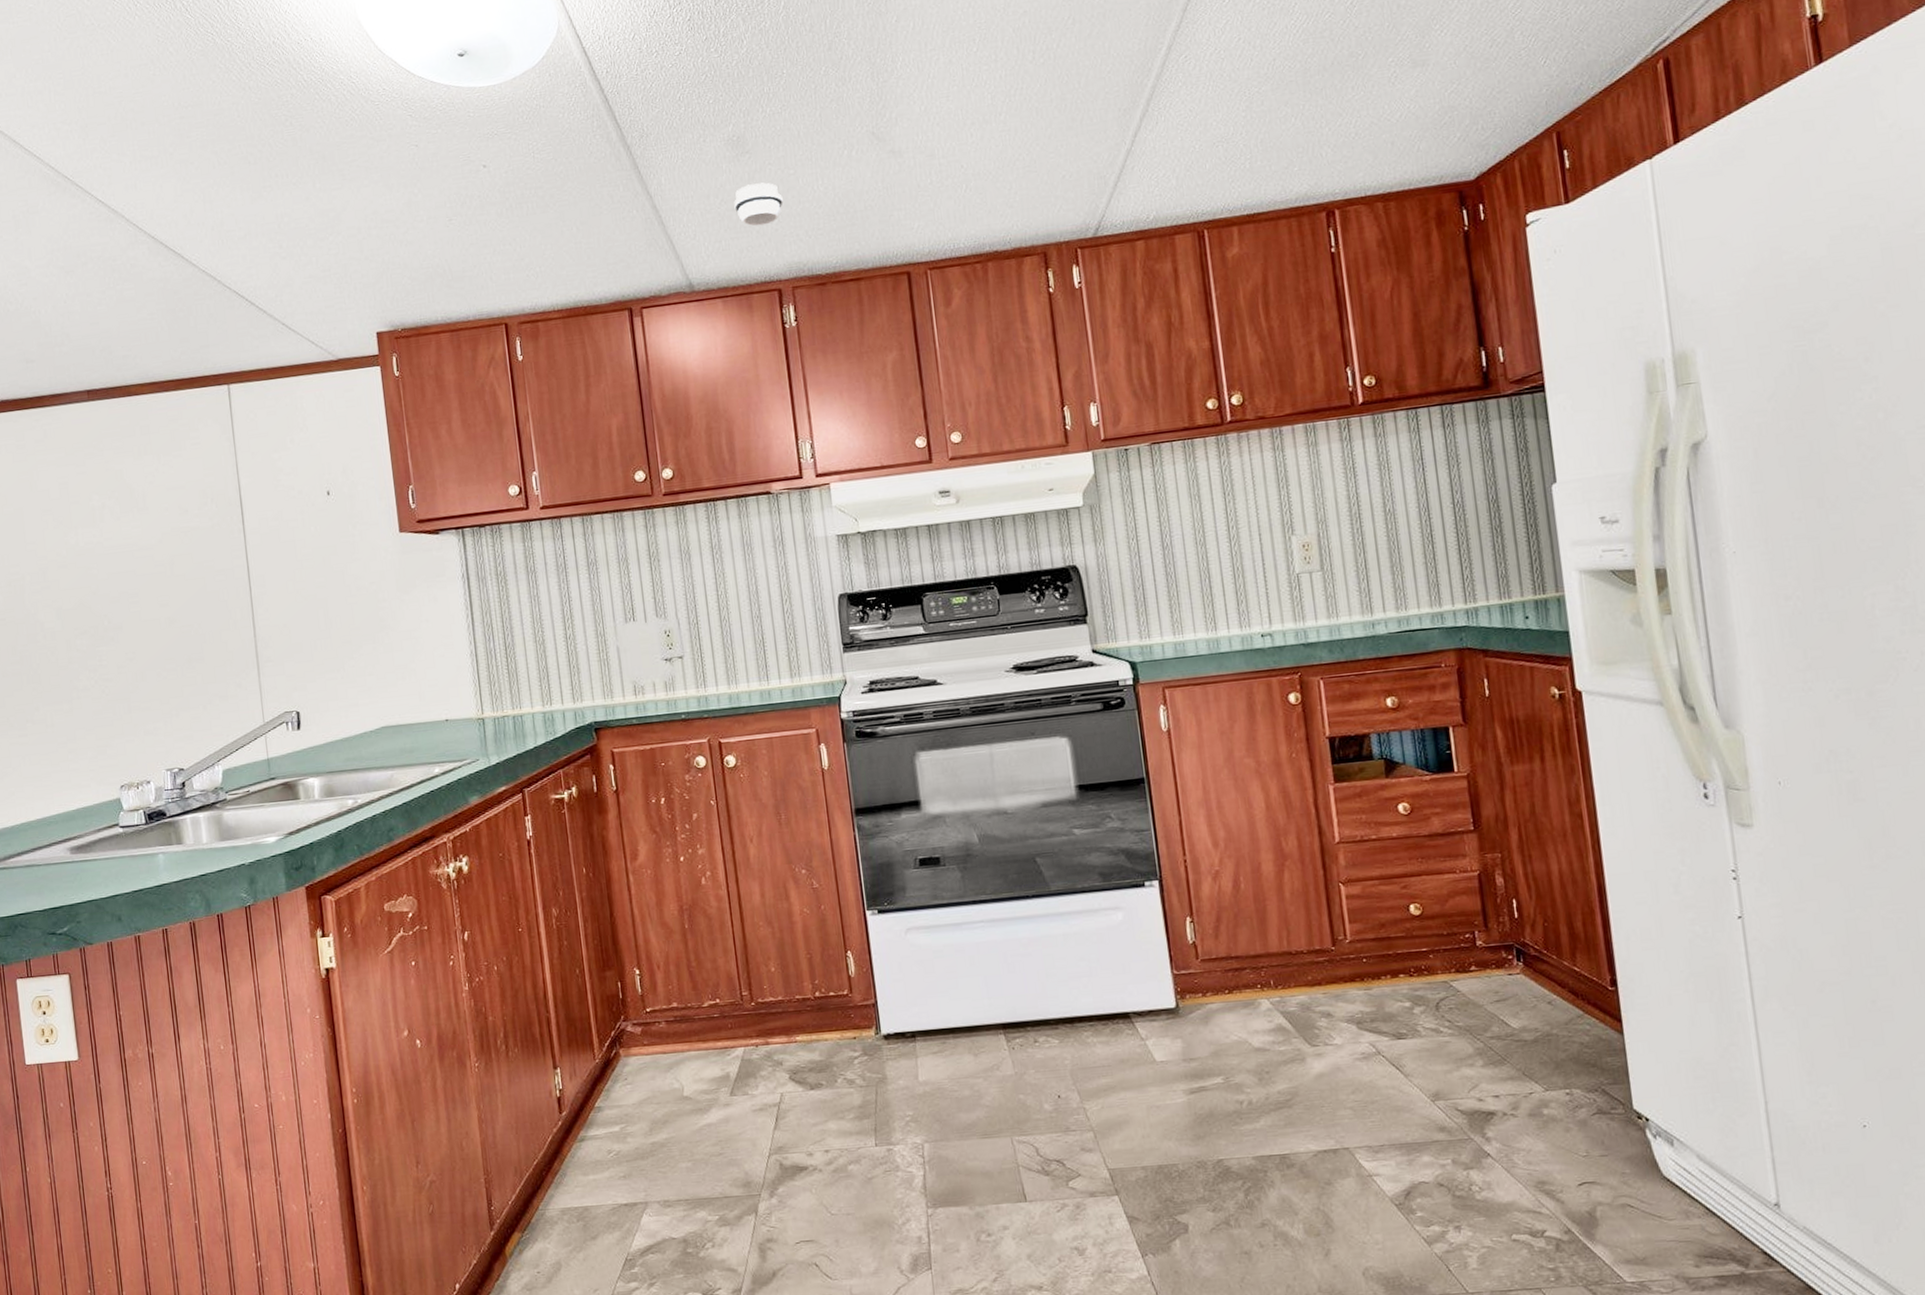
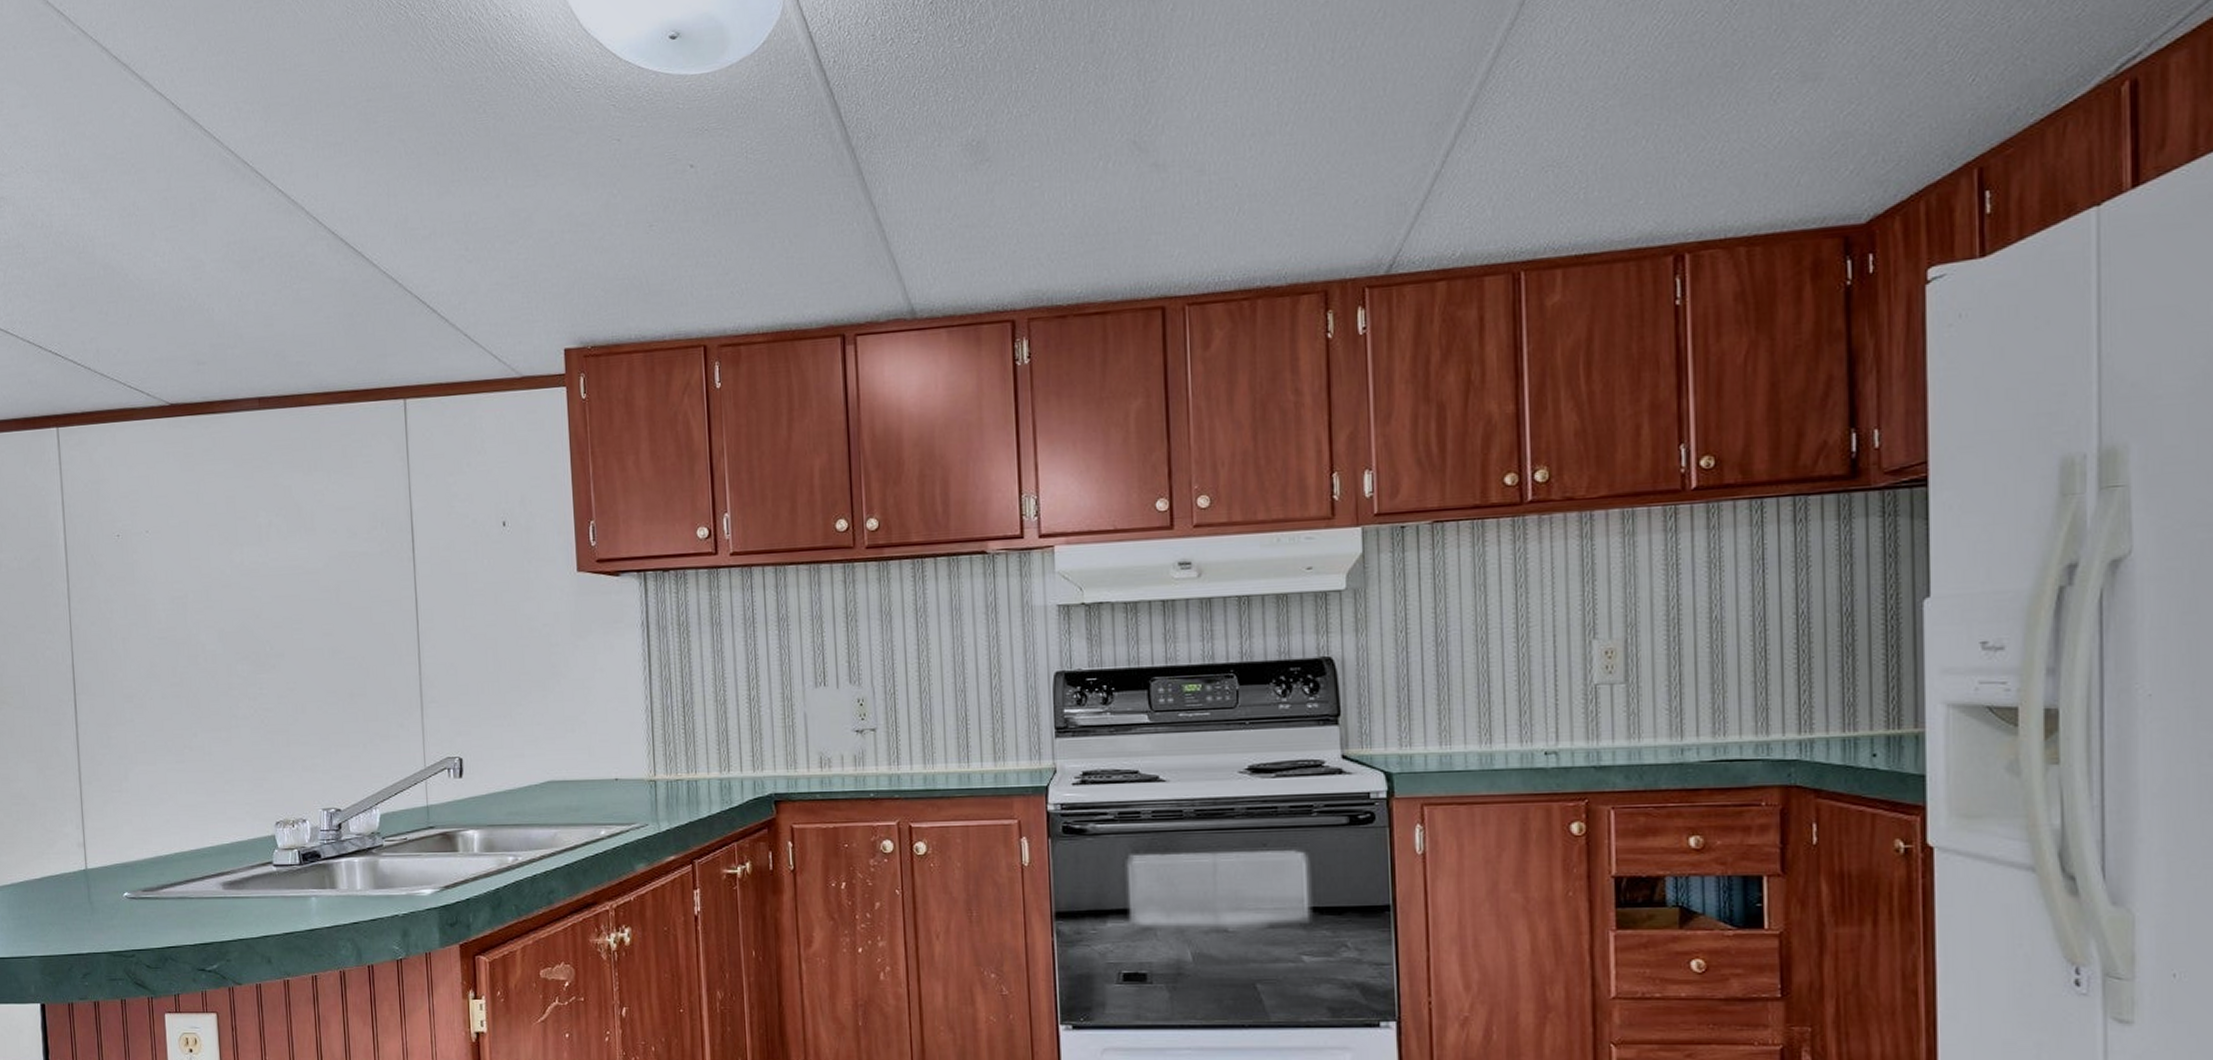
smoke detector: present [734,182,783,226] -> none [968,196,1025,247]

